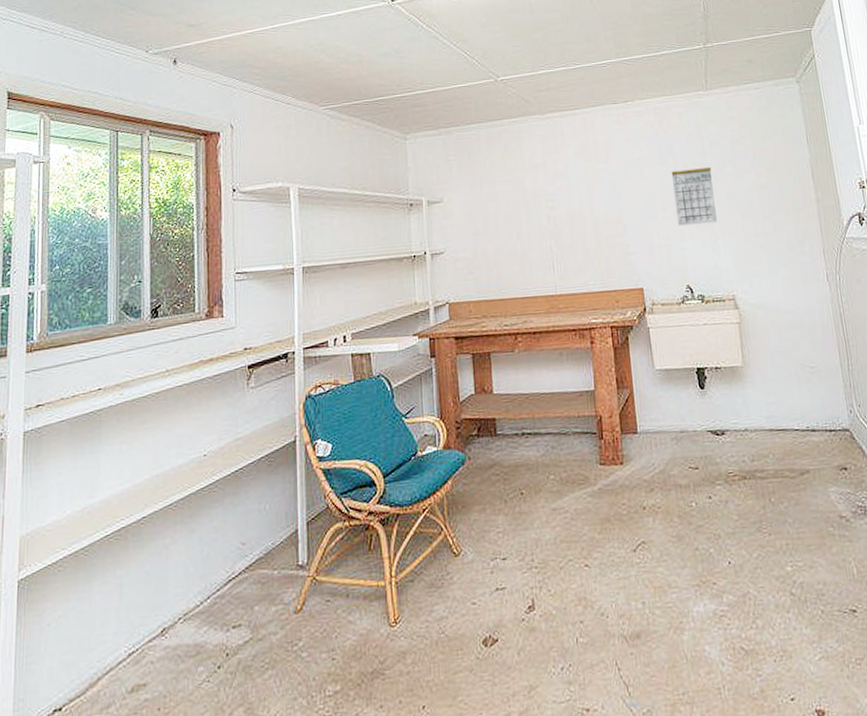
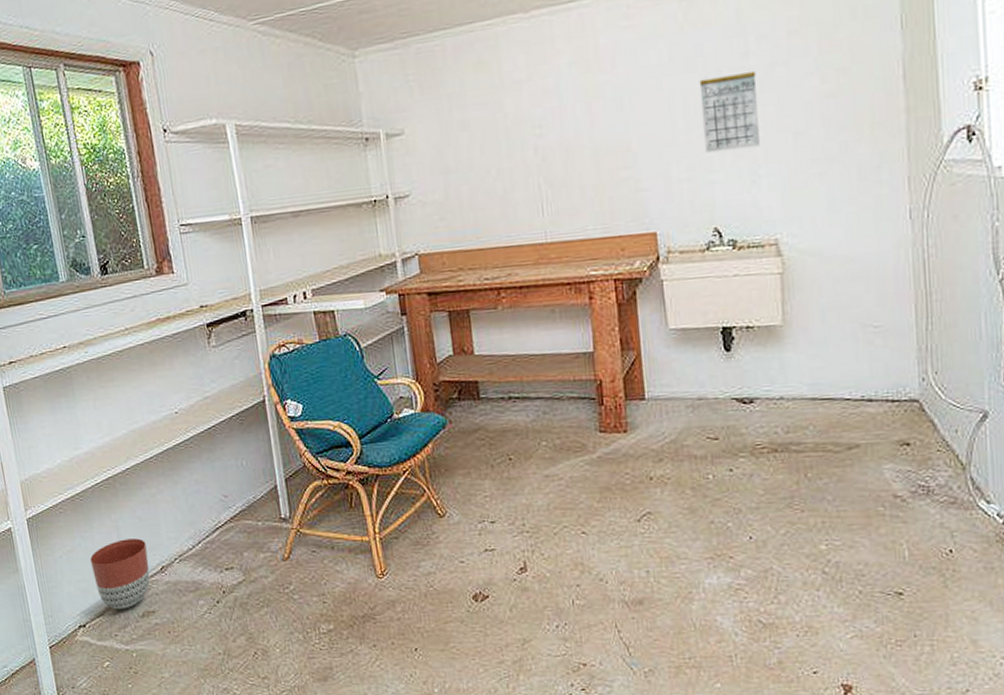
planter: none [82,596,149,686] -> present [89,538,150,610]

